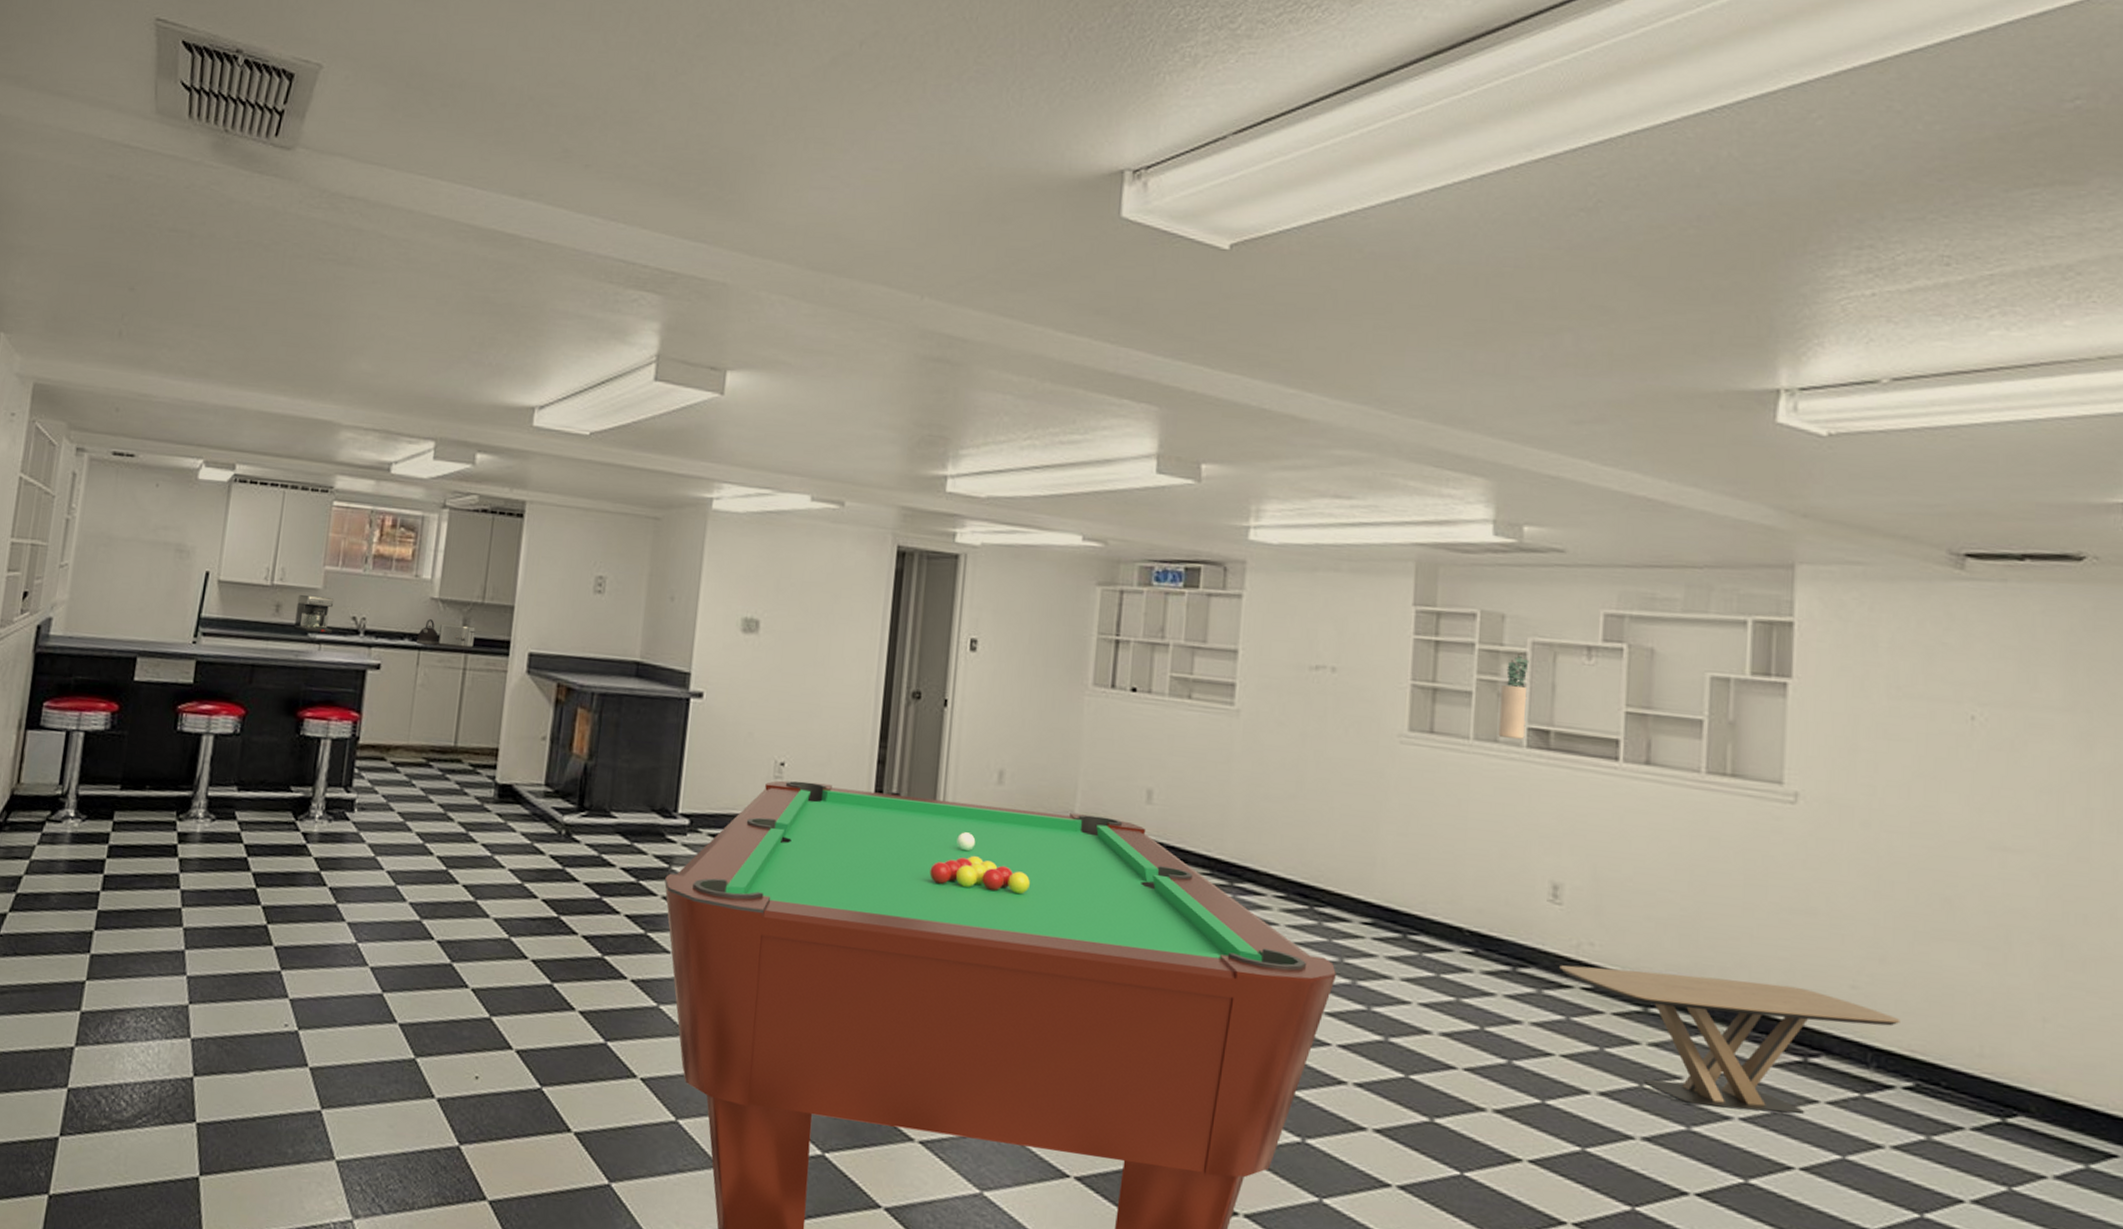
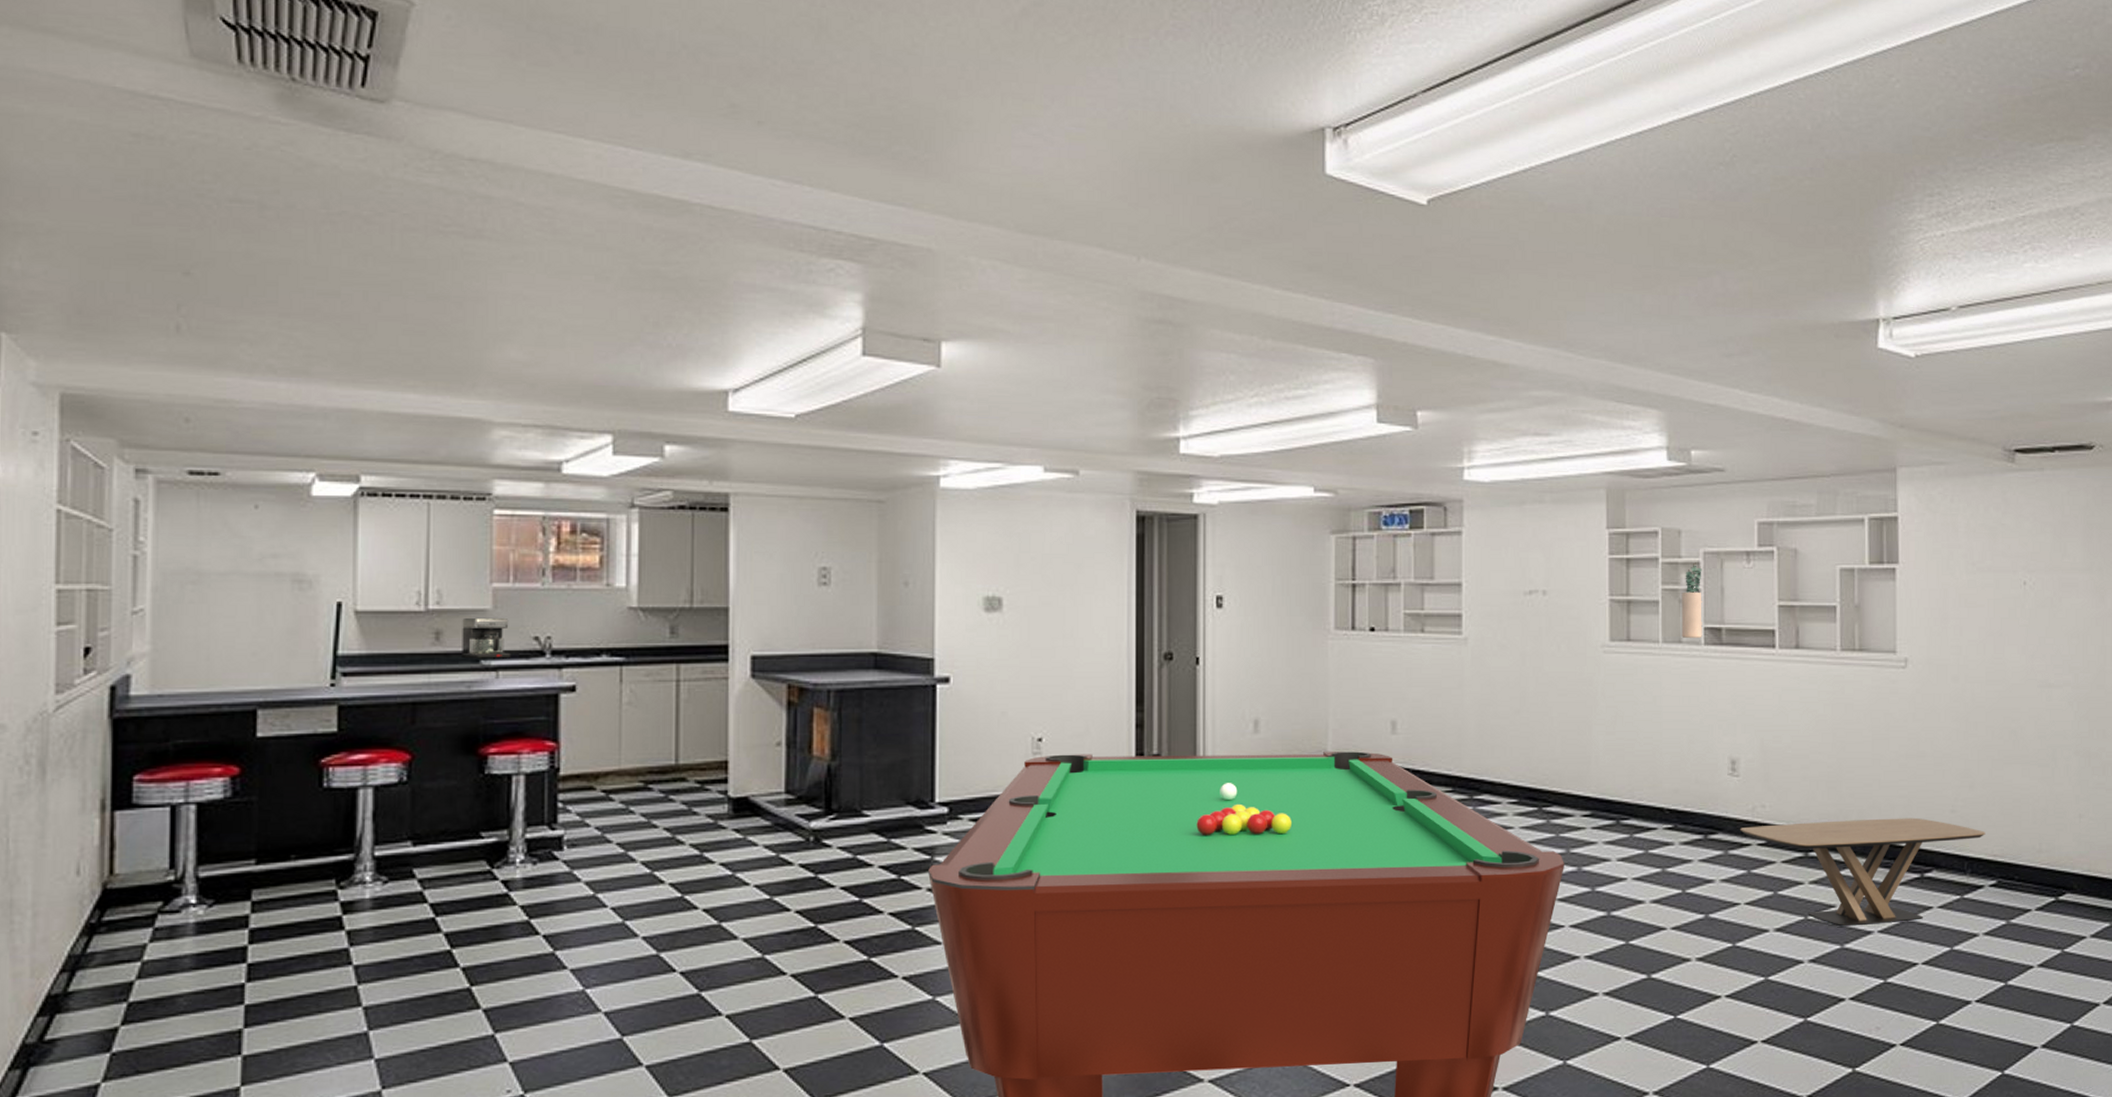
kettle: present [417,618,439,646] -> none [617,630,643,659]
toaster: present [437,623,476,650] -> none [642,634,687,660]

